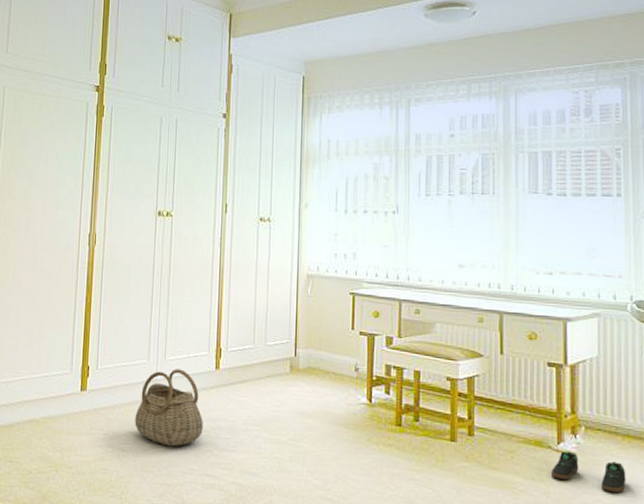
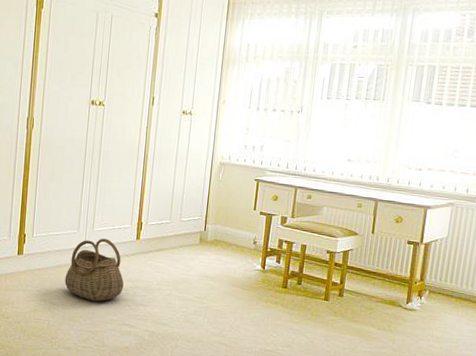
shoe: present [552,451,626,493] -> none [398,309,455,341]

